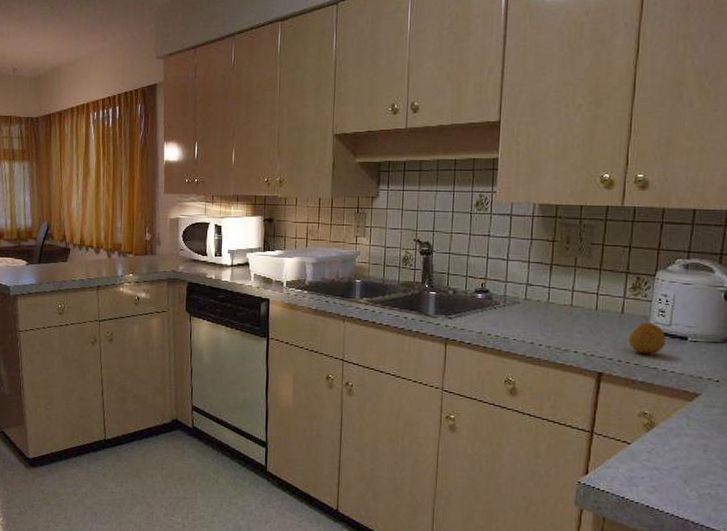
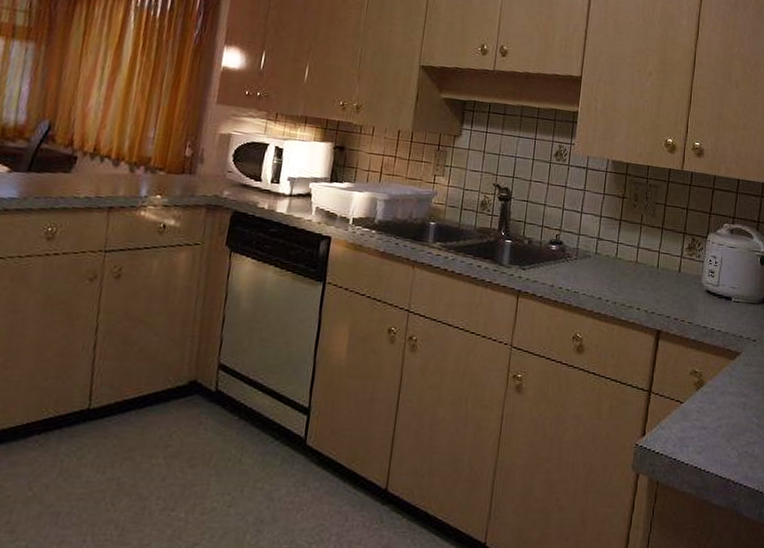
fruit: present [628,322,665,354] -> none [683,282,714,313]

